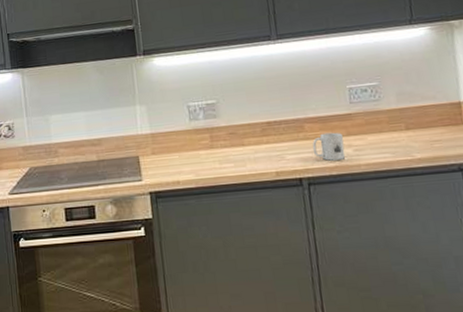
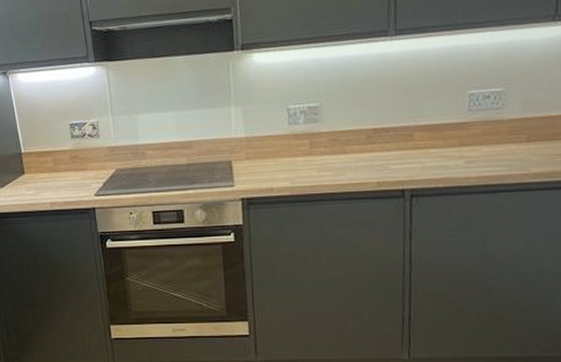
mug: present [312,132,346,161] -> none [421,142,456,173]

